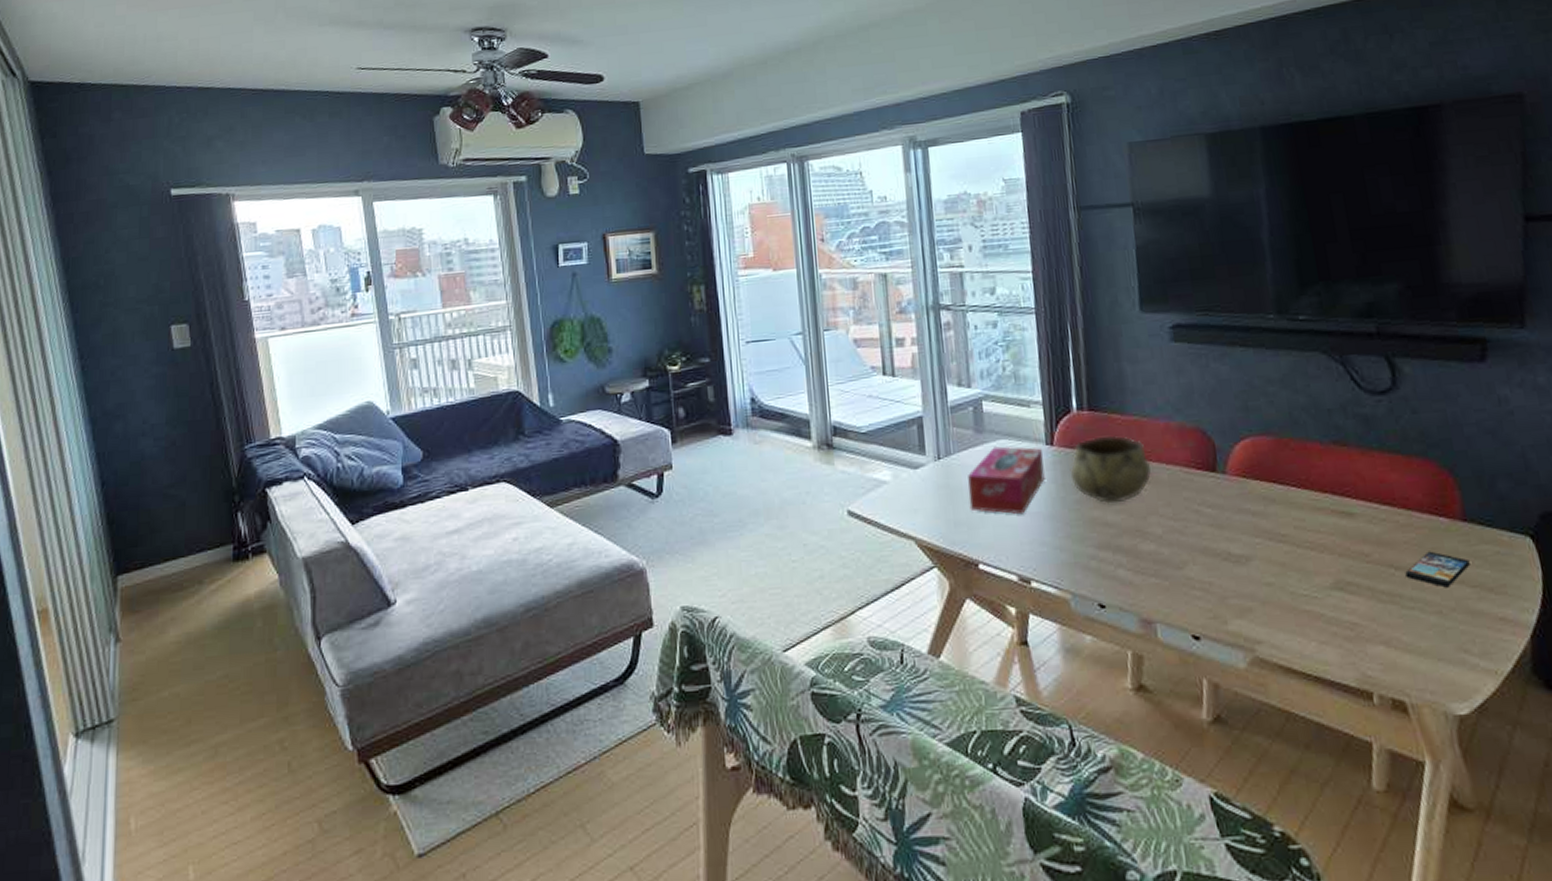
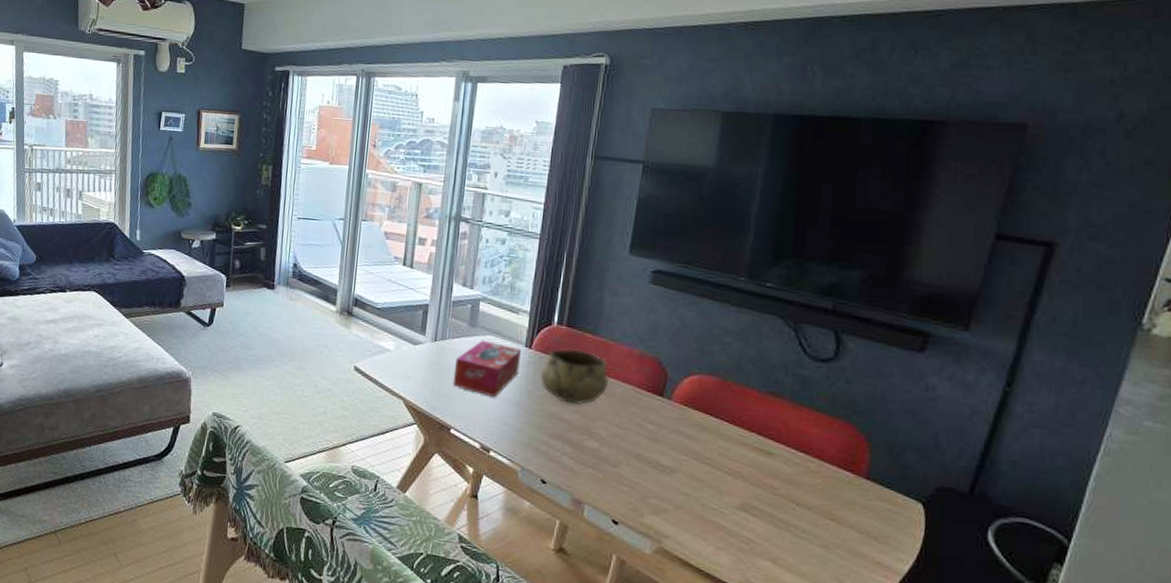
smartphone: present [1405,551,1470,588] -> none [804,496,863,529]

